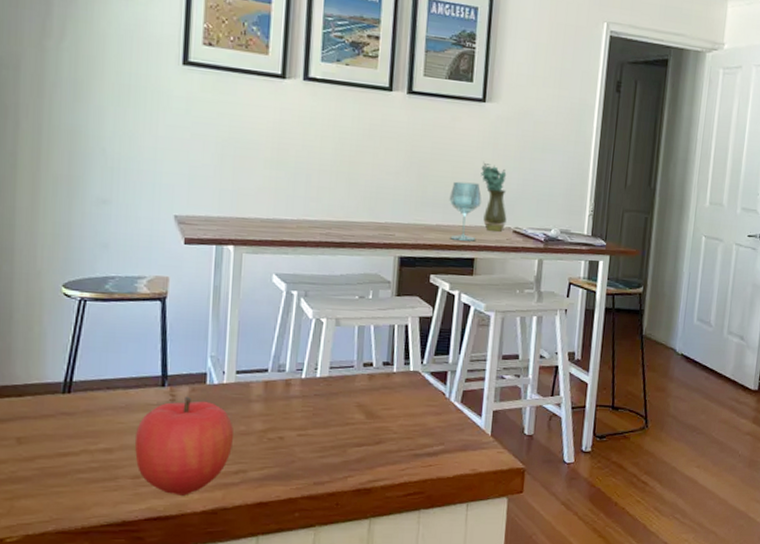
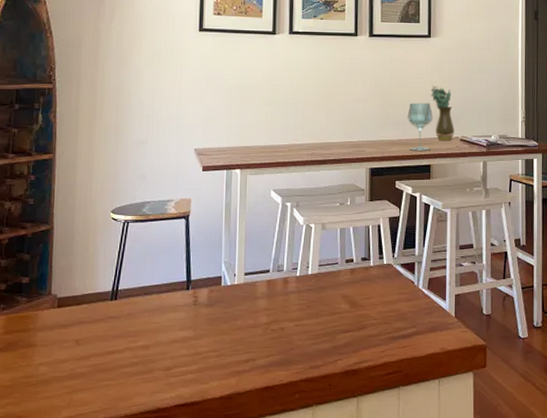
fruit: present [134,396,233,496] -> none [166,297,244,384]

